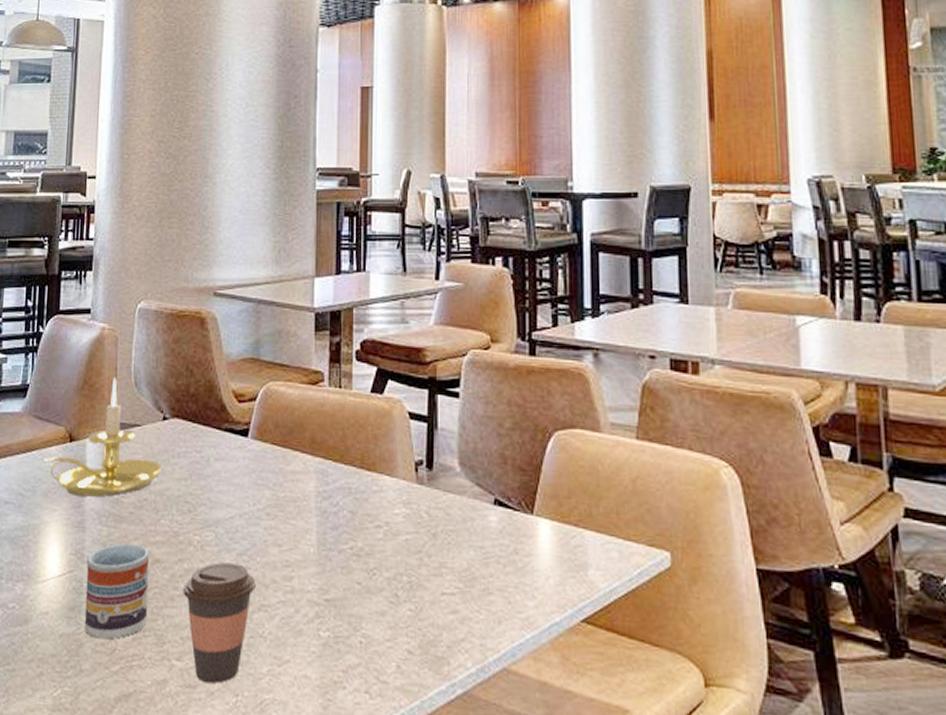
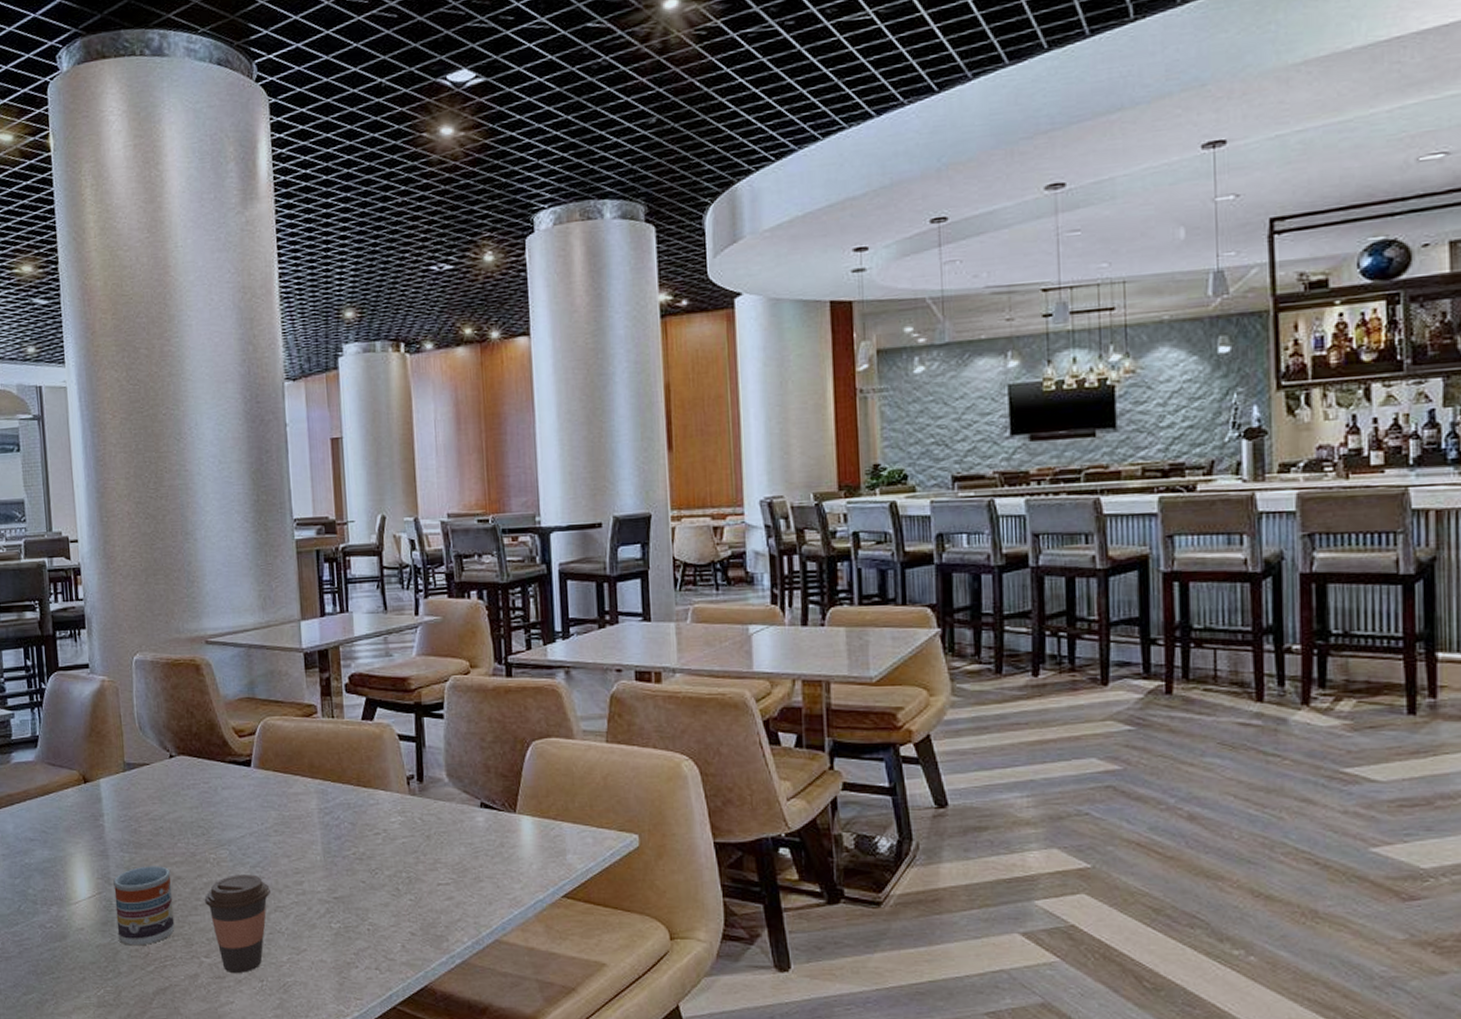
candle holder: present [42,376,162,497] -> none [60,723,173,829]

